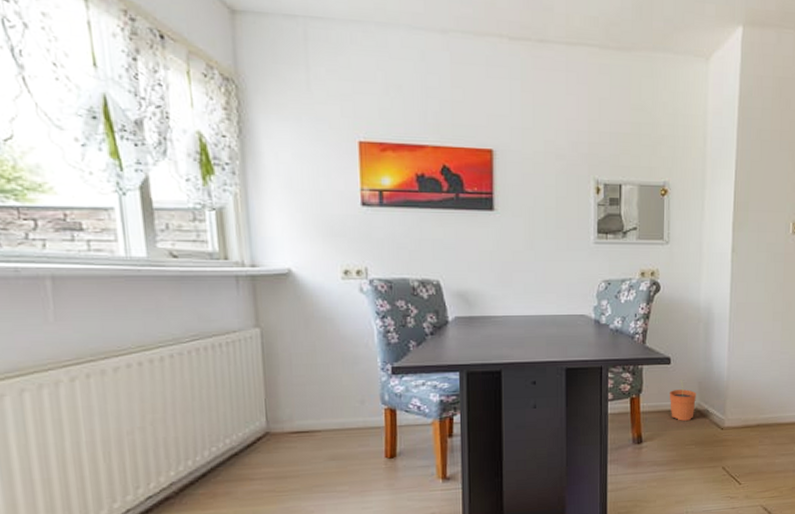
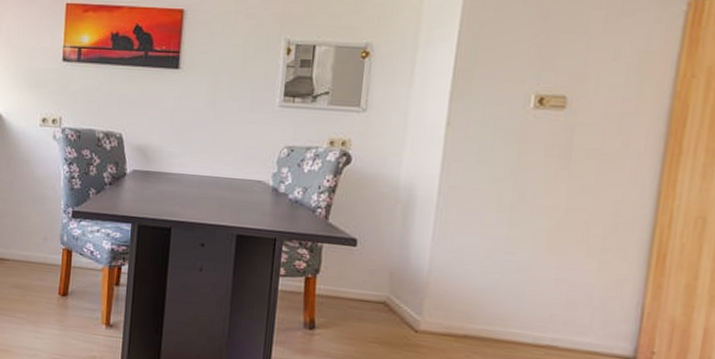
plant pot: present [669,380,696,421] -> none [351,266,386,314]

